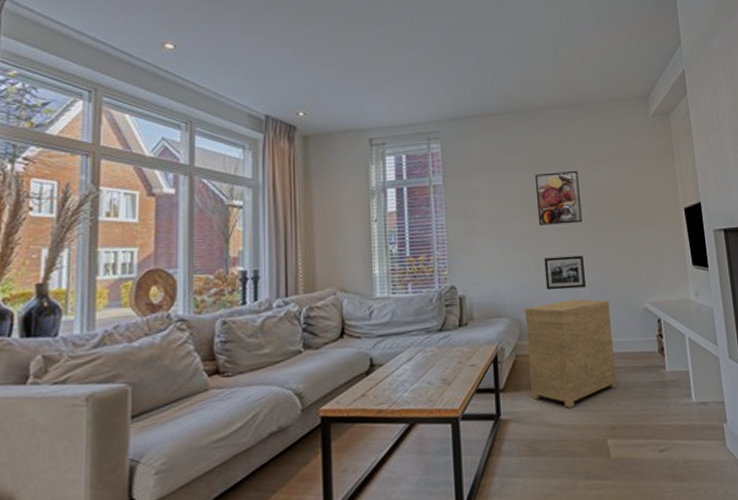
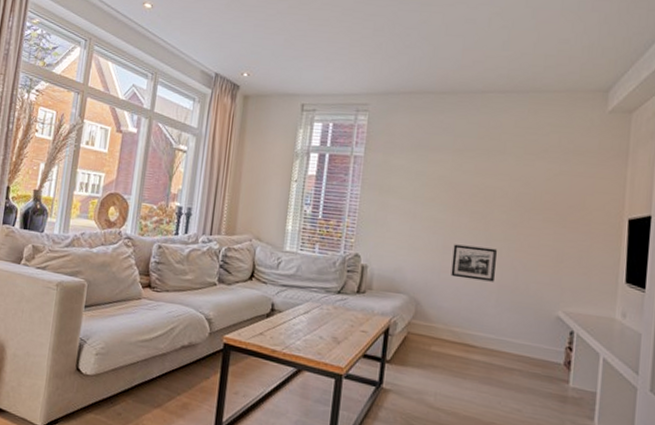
side table: present [524,299,617,408] -> none [417,289,518,396]
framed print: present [534,170,582,225] -> none [454,159,508,216]

